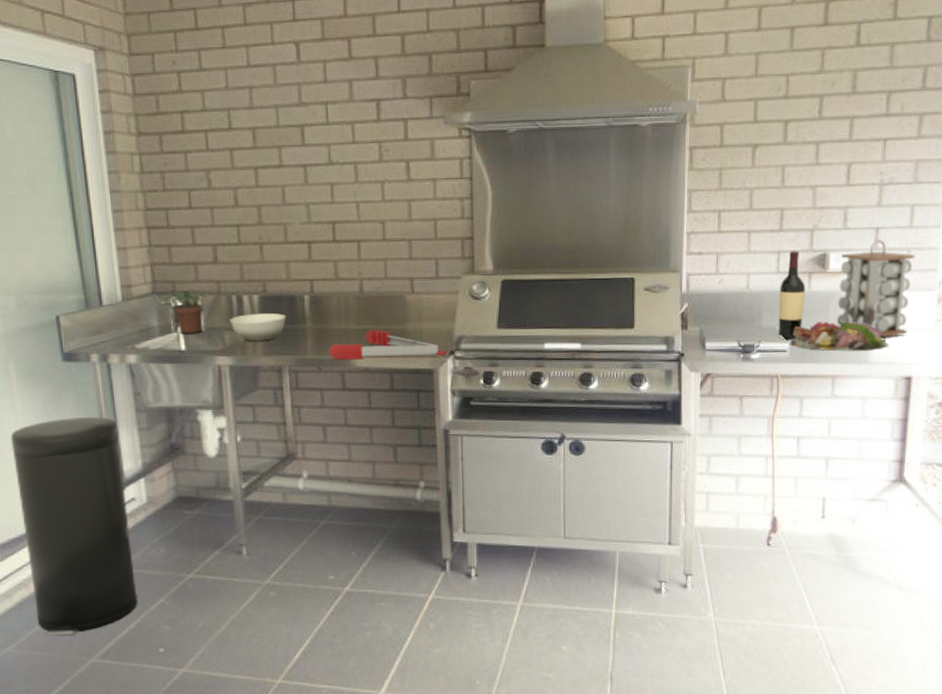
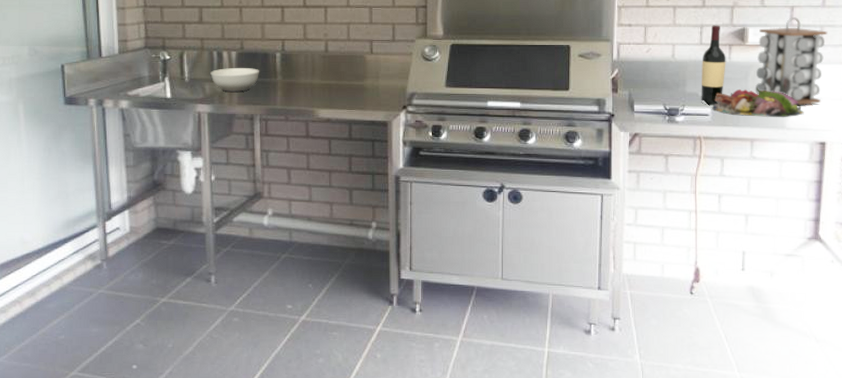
pedal bin: present [10,417,137,636] -> none [15,154,116,349]
potted plant: present [165,289,207,334] -> none [156,45,192,84]
tongs: present [328,330,446,360] -> none [295,85,399,111]

